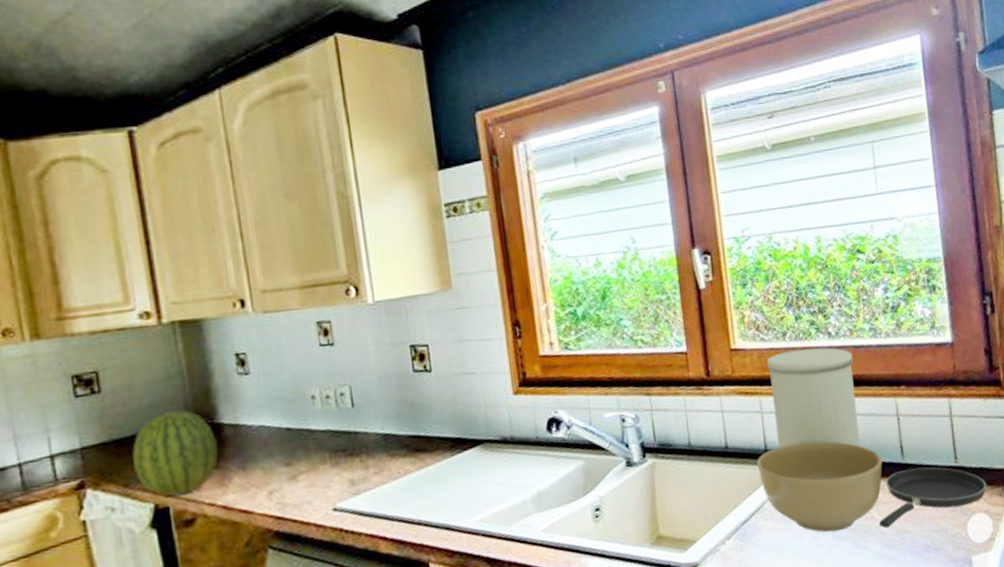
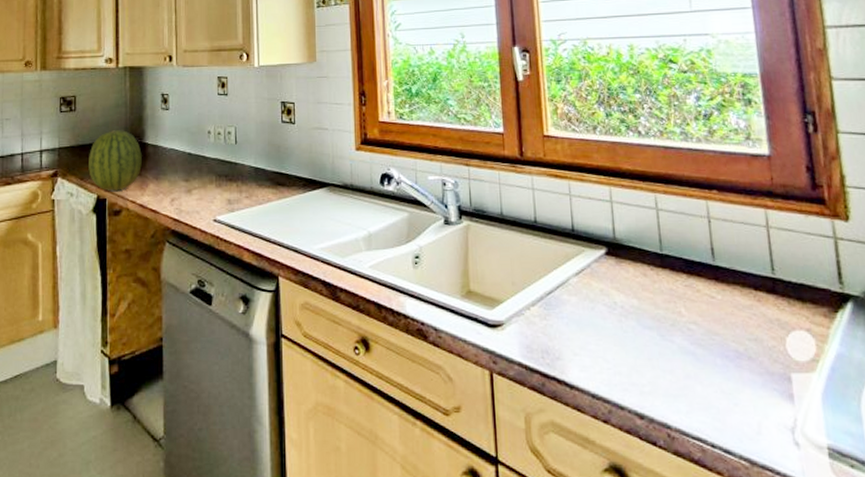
bowl: present [756,441,883,532] -> none [563,228,692,318]
canister: present [766,347,860,449] -> none [576,143,668,241]
frying pan: present [879,467,986,529] -> none [687,272,809,326]

